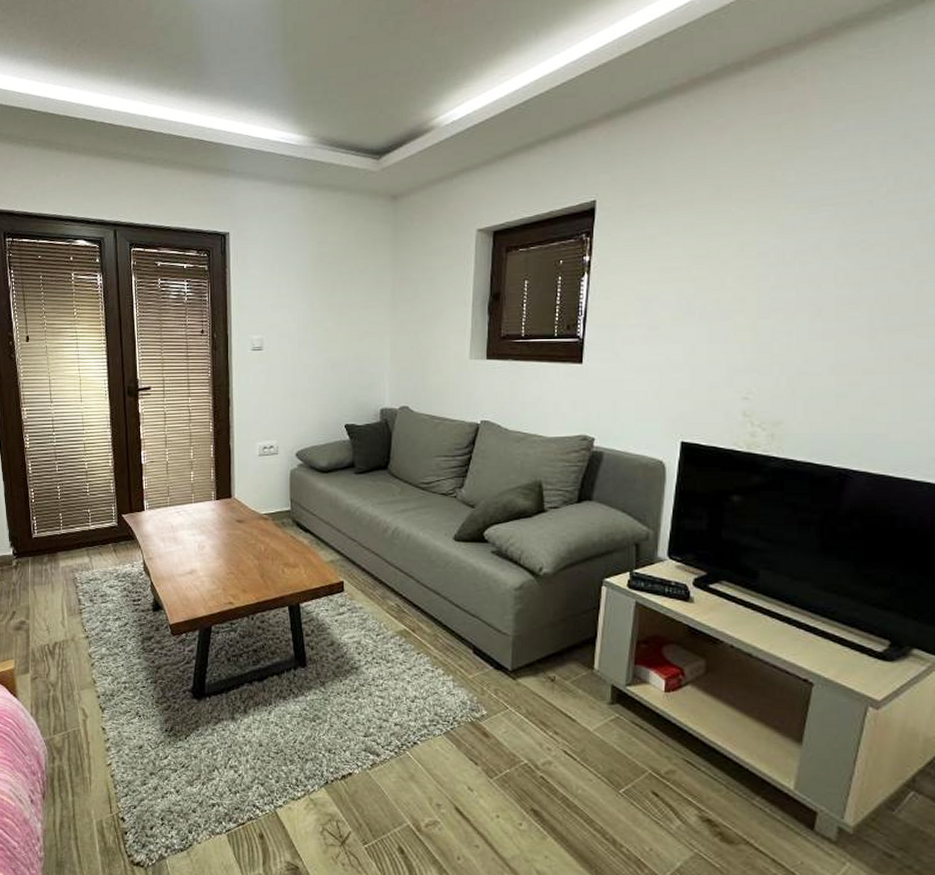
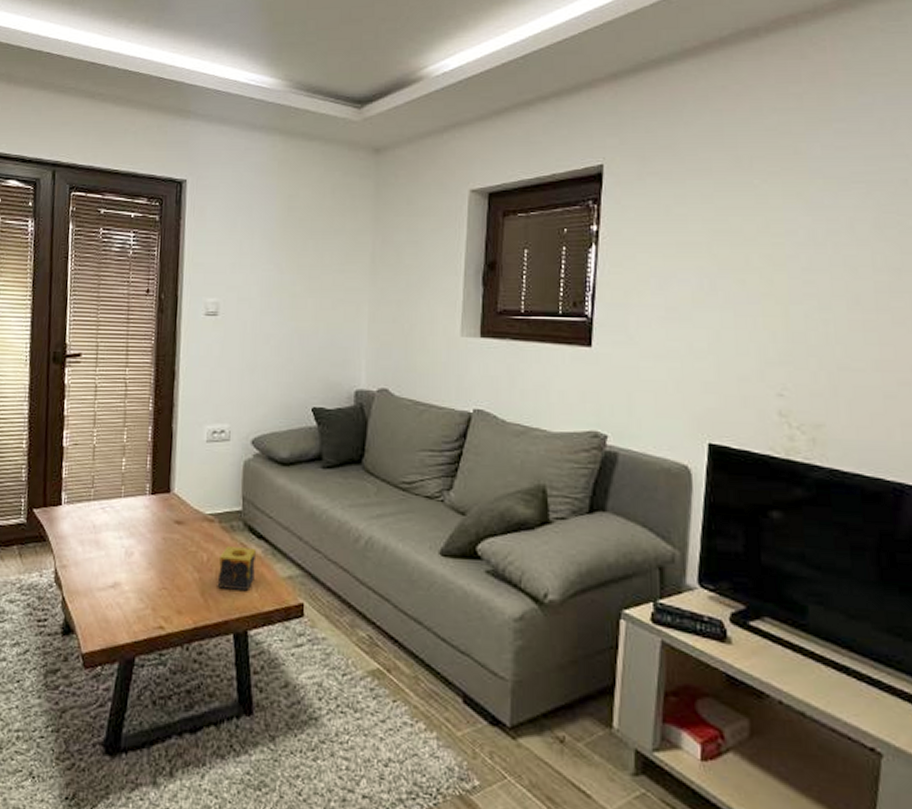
candle: none [273,539,303,573] -> present [217,547,256,590]

